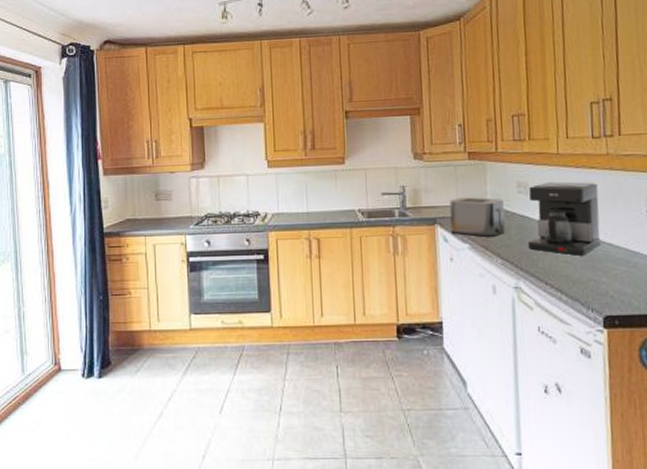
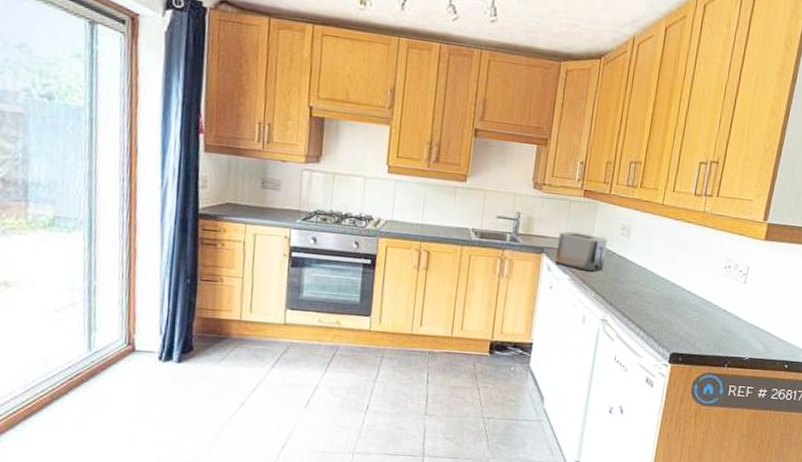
coffee maker: present [527,182,601,256] -> none [620,229,690,299]

